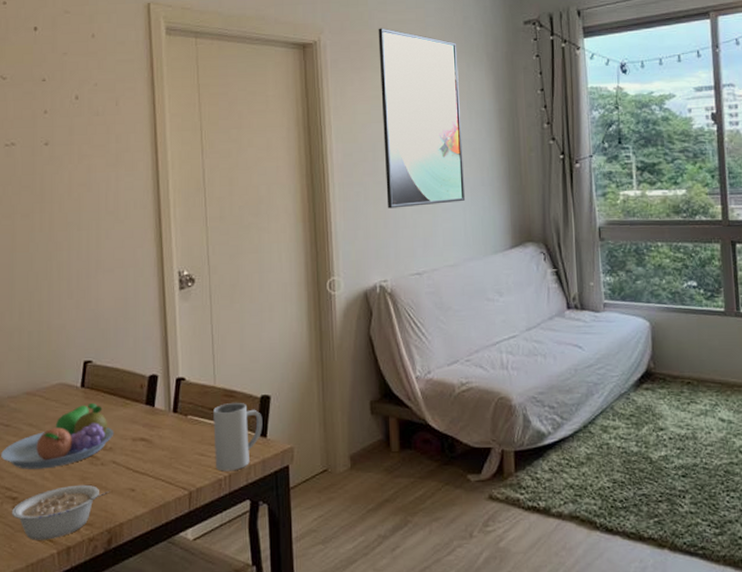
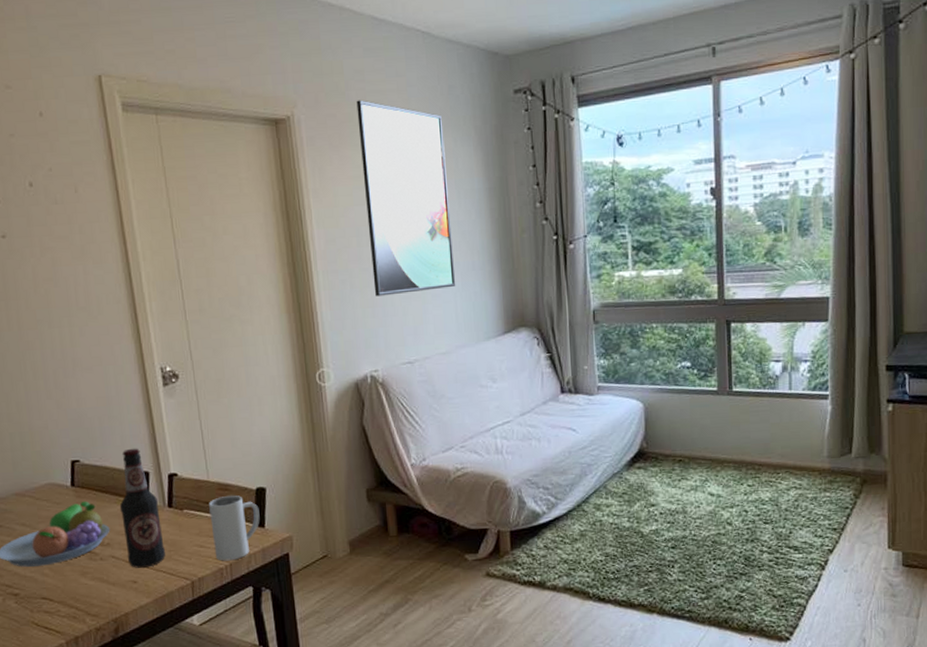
legume: present [12,484,110,540] -> none [15,579,112,632]
bottle: none [125,350,166,475] -> present [119,448,165,568]

